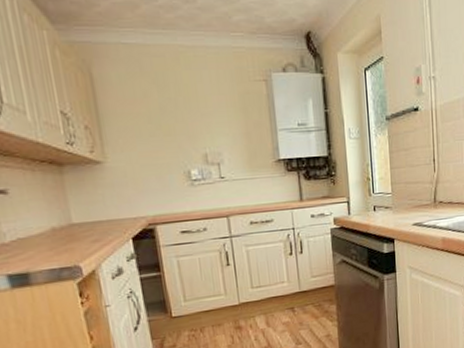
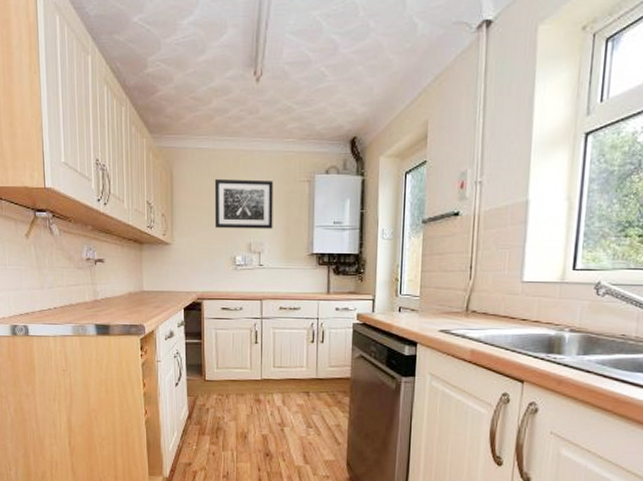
wall art: none [150,80,231,139] -> present [214,179,274,229]

